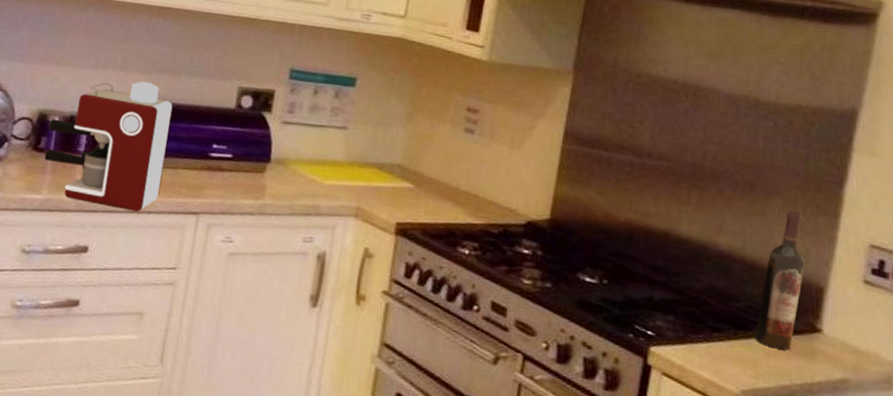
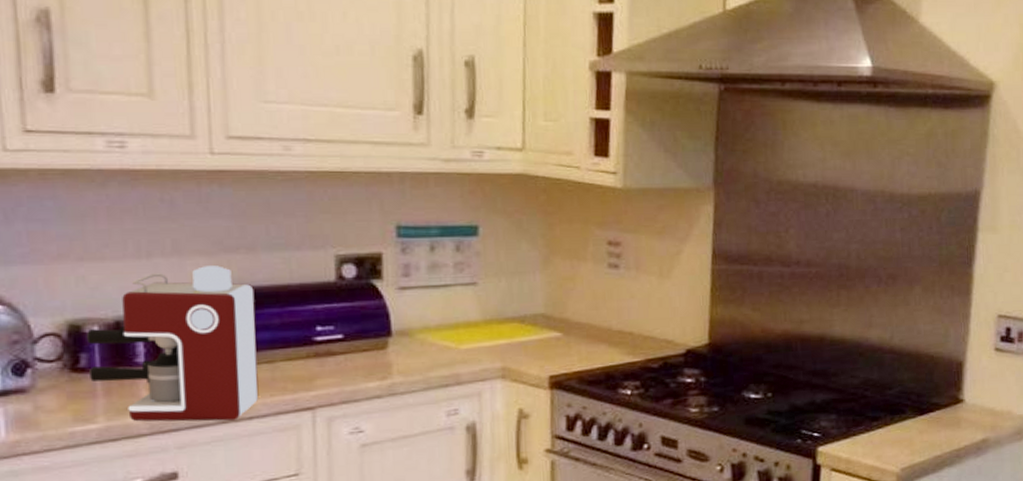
wine bottle: present [755,211,805,350] -> none [908,296,946,425]

